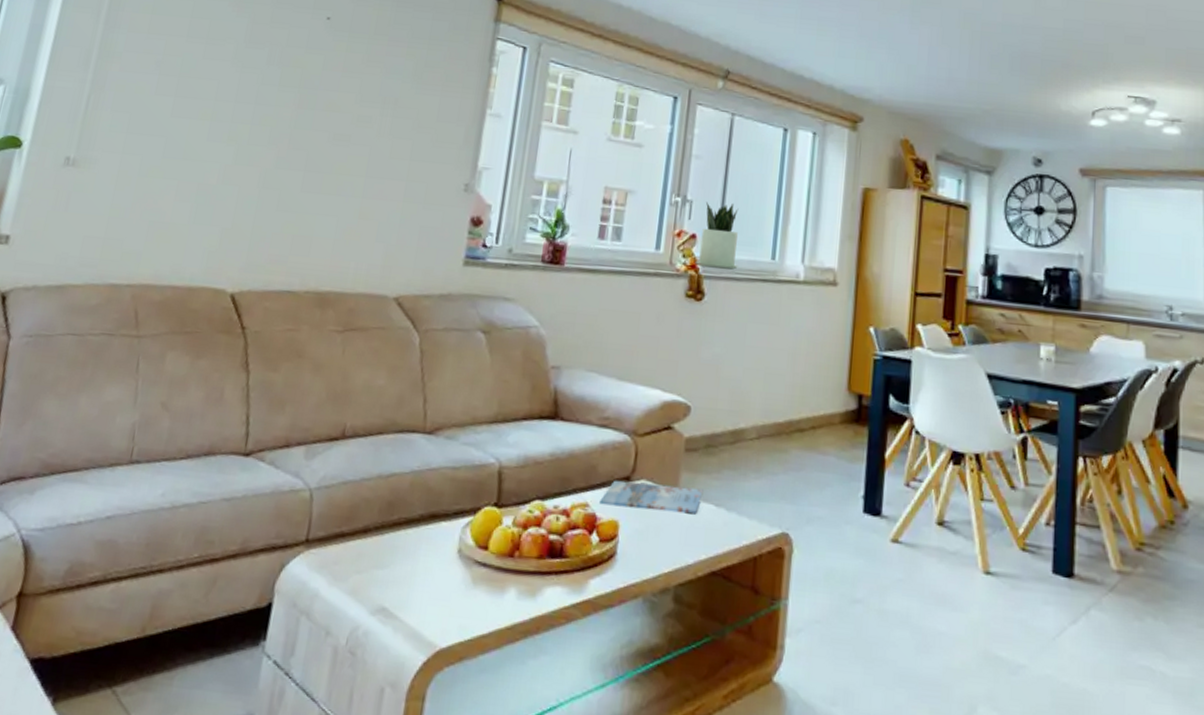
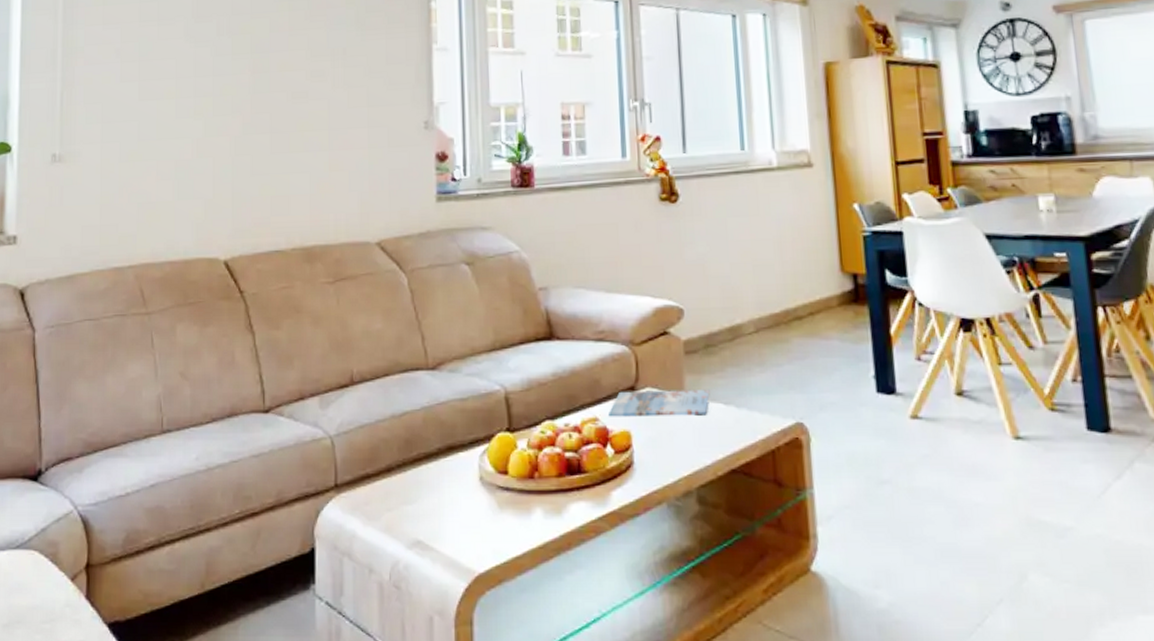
planter: present [695,201,739,270] -> none [663,100,708,169]

